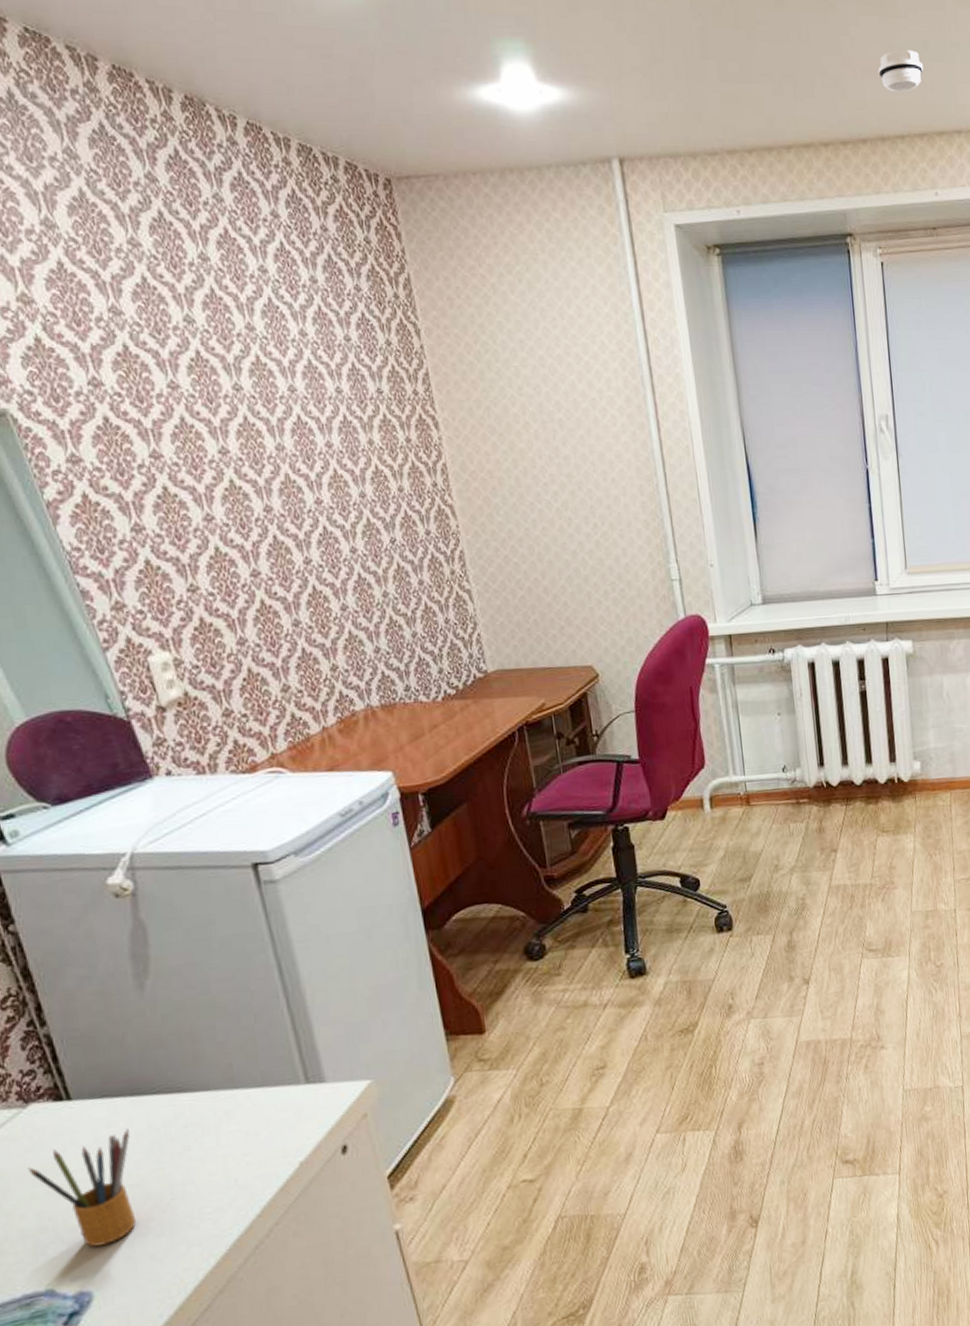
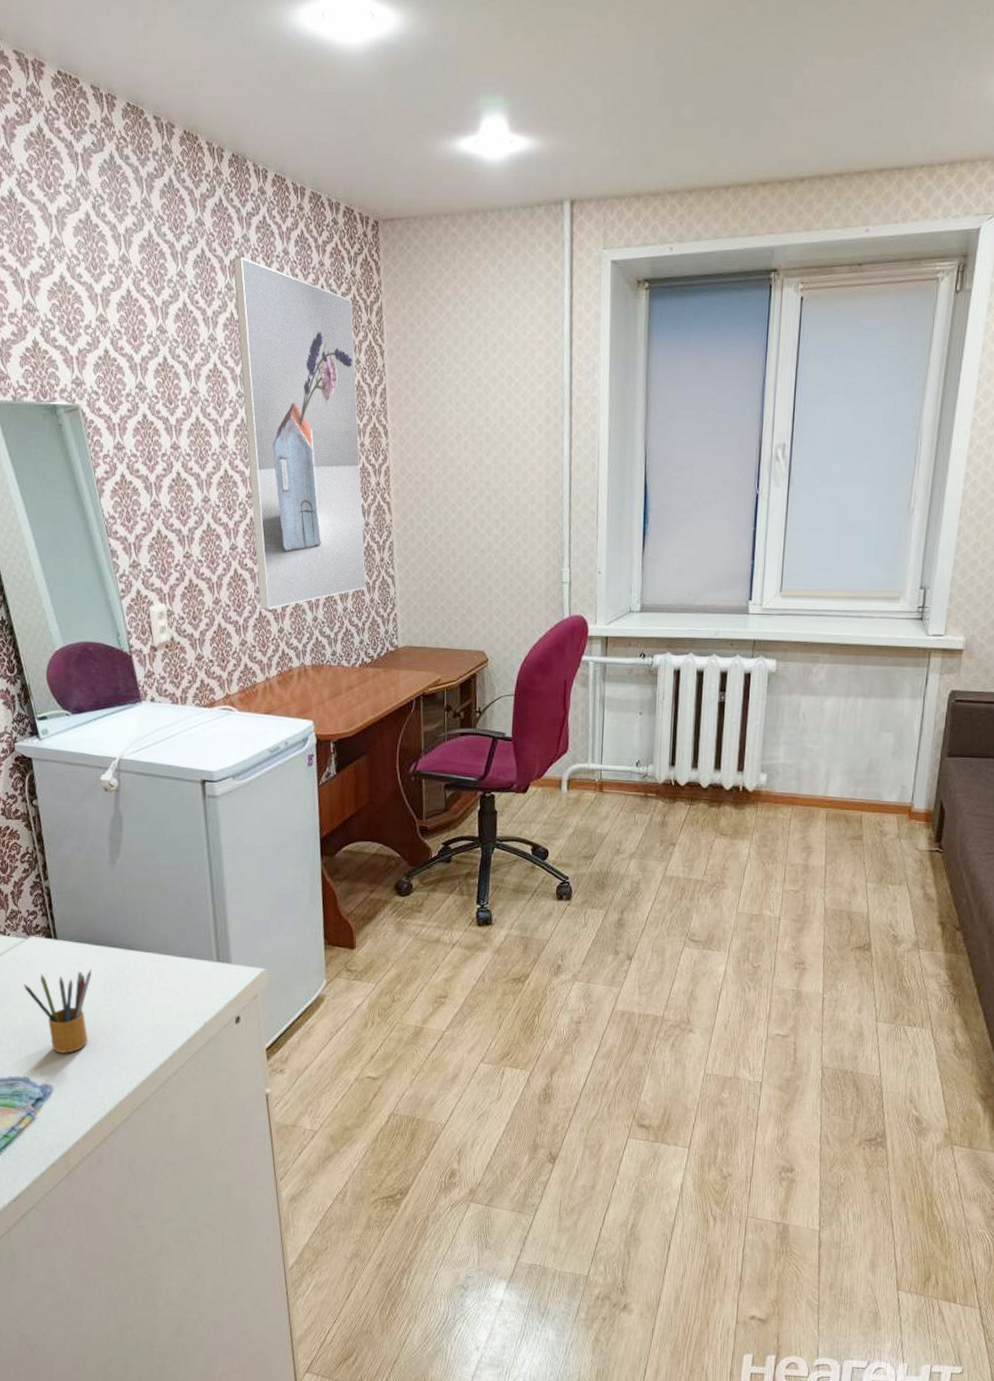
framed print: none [203,221,437,645] -> present [232,257,366,609]
smoke detector: present [878,49,924,93] -> none [826,89,874,131]

